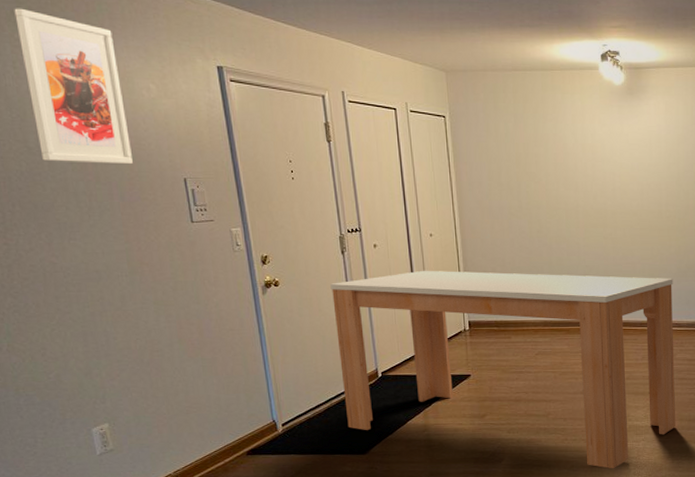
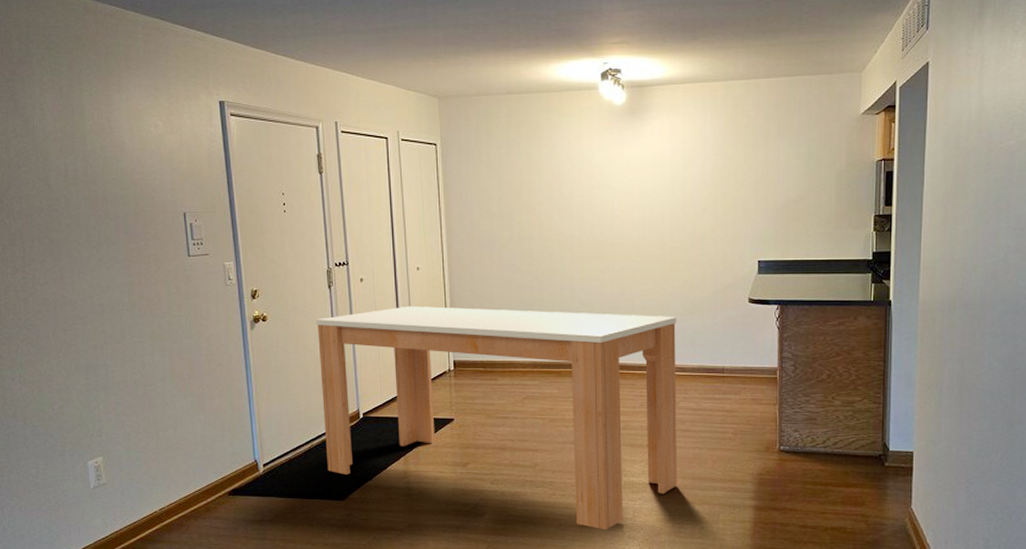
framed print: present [14,8,133,165] -> none [45,53,139,200]

